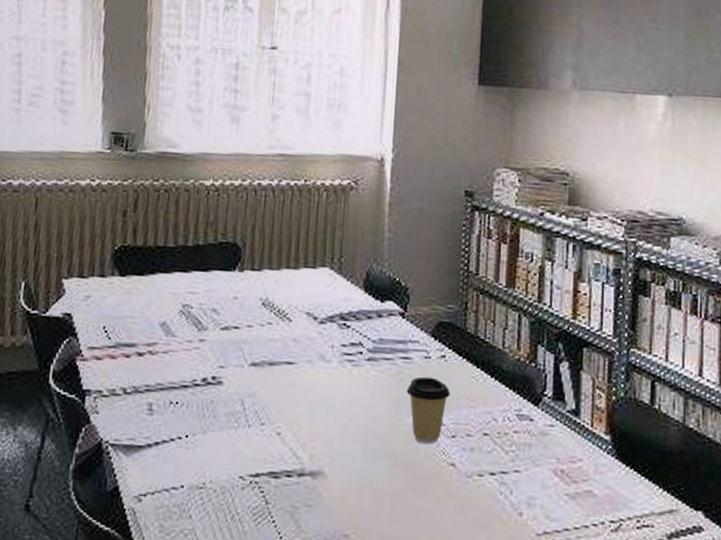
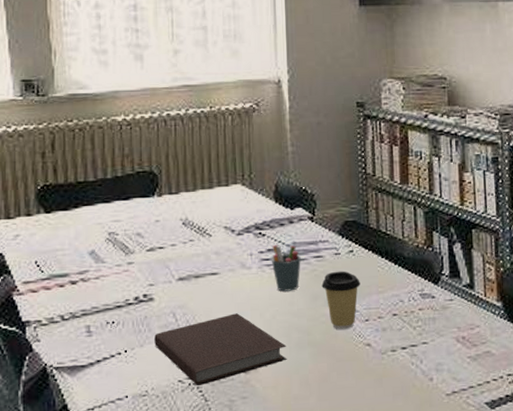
notebook: none [218,410,361,485] -> present [154,313,287,385]
pen holder: none [353,338,387,393] -> present [271,244,301,292]

